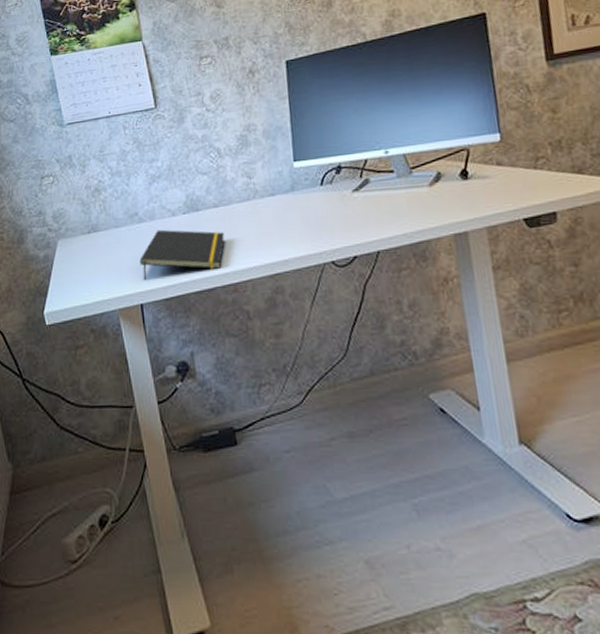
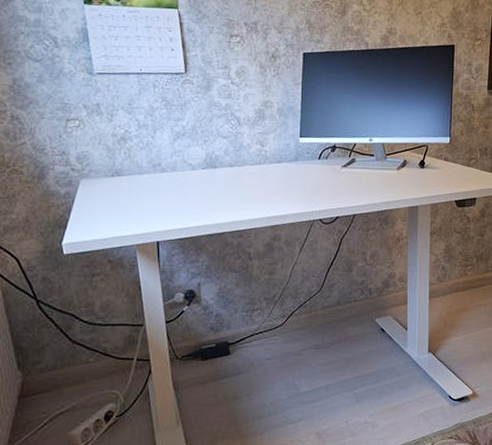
notepad: present [139,229,225,281] -> none [159,180,236,222]

